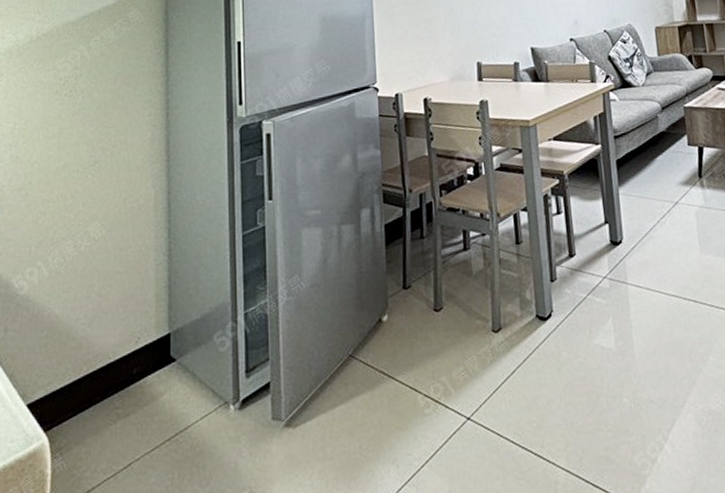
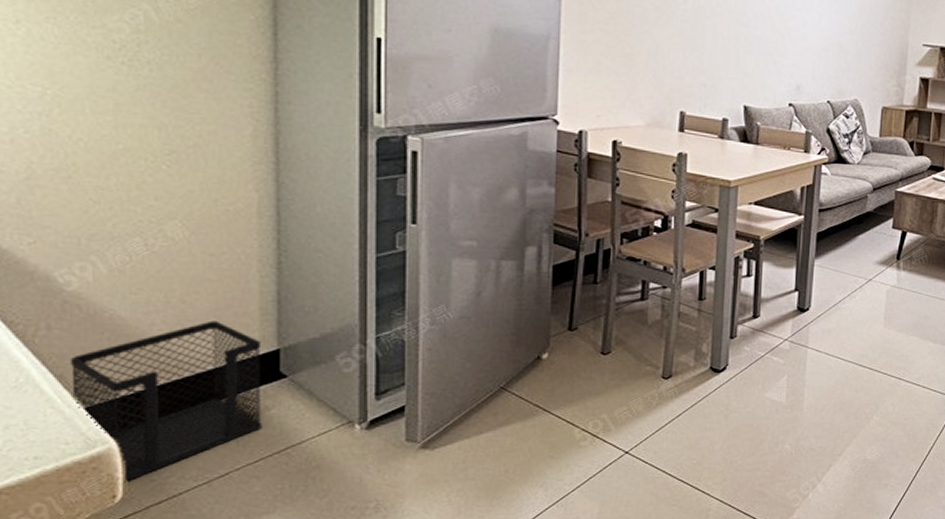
wastebasket: none [18,310,157,479] -> present [69,320,262,483]

